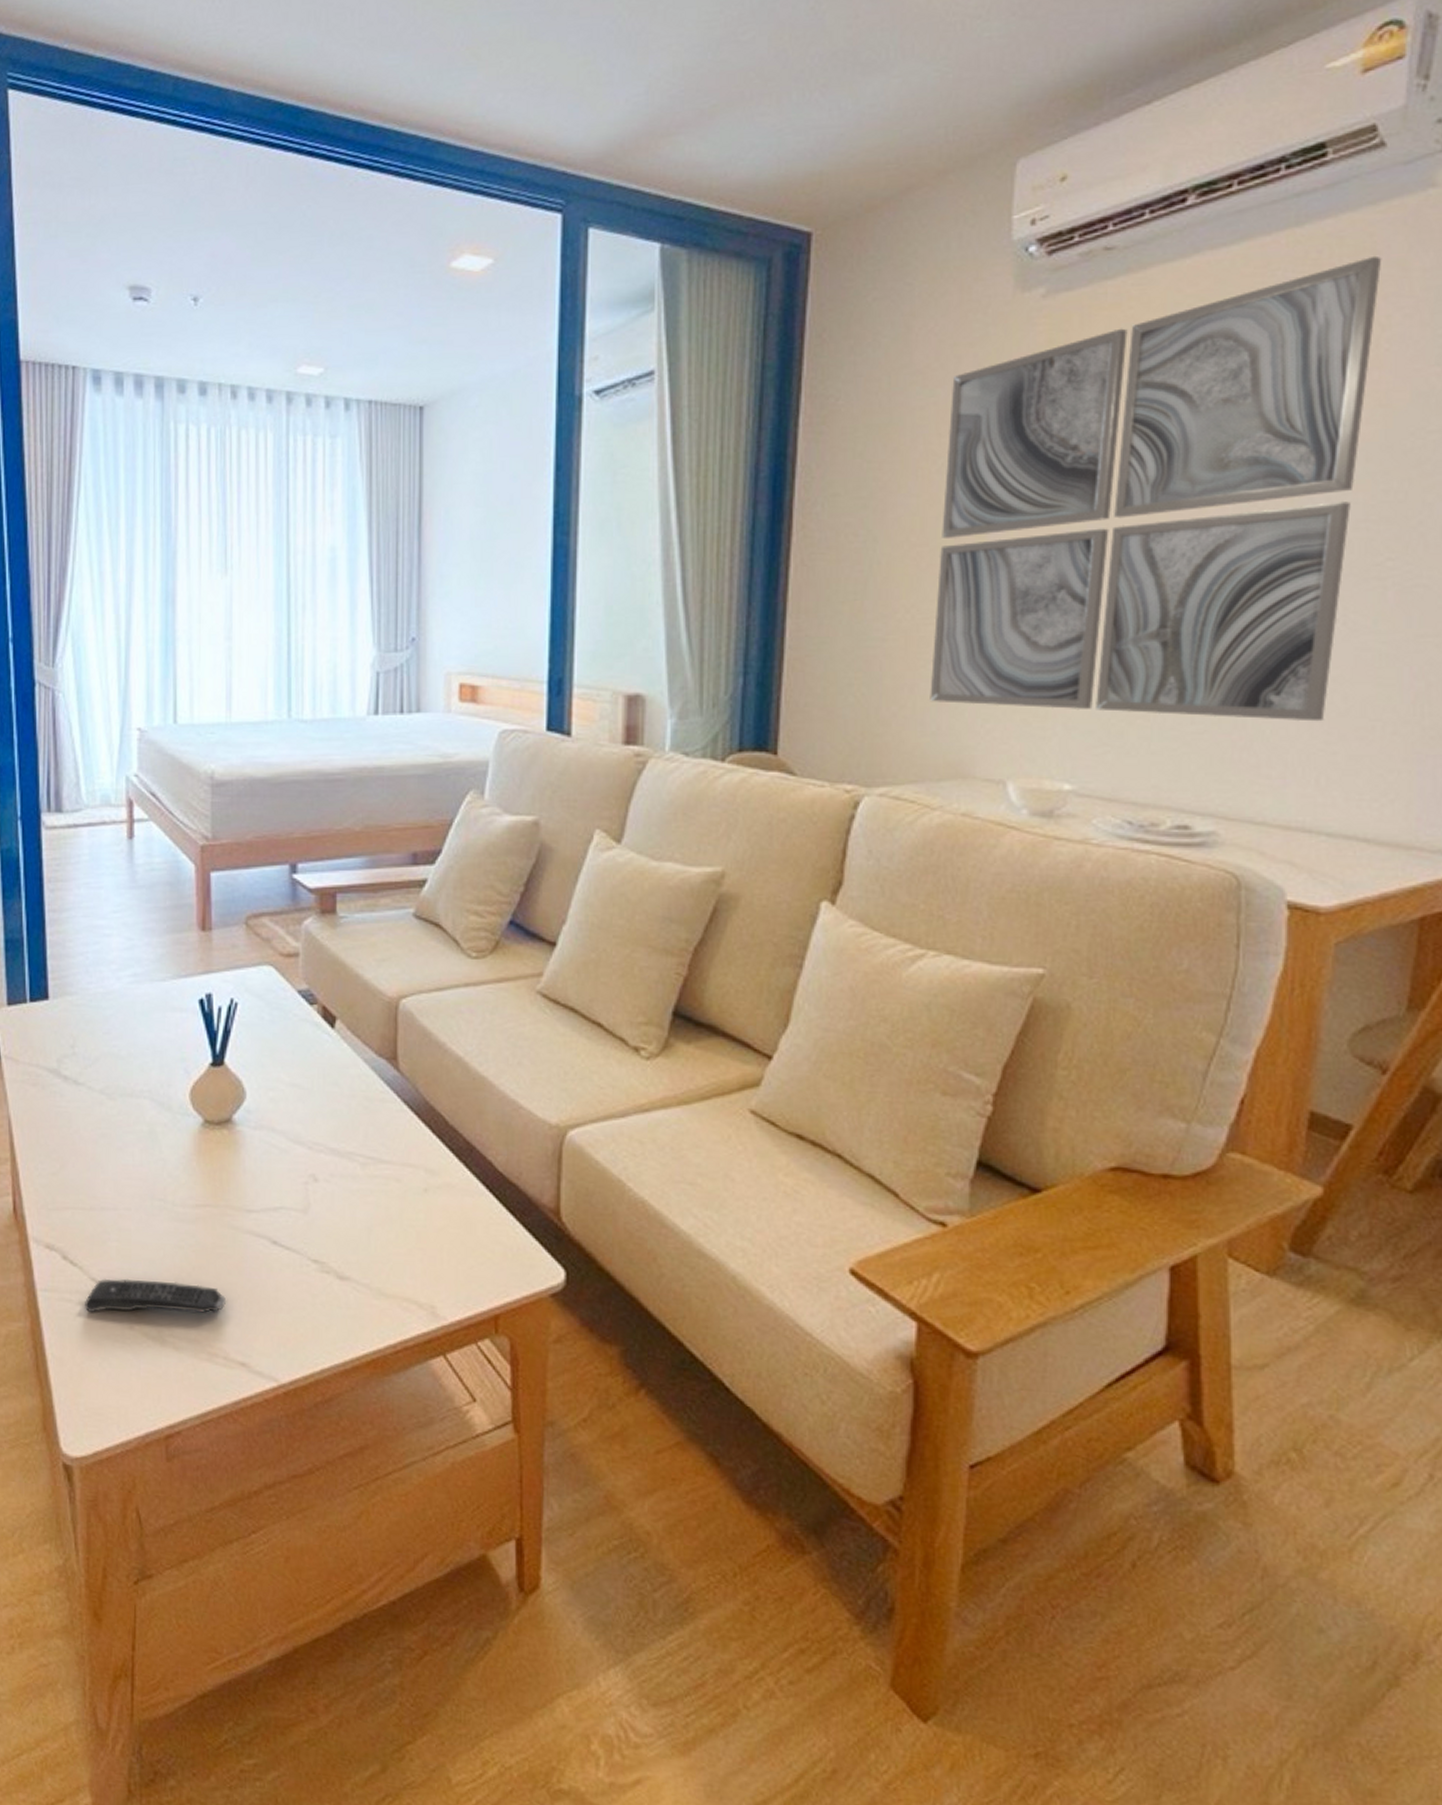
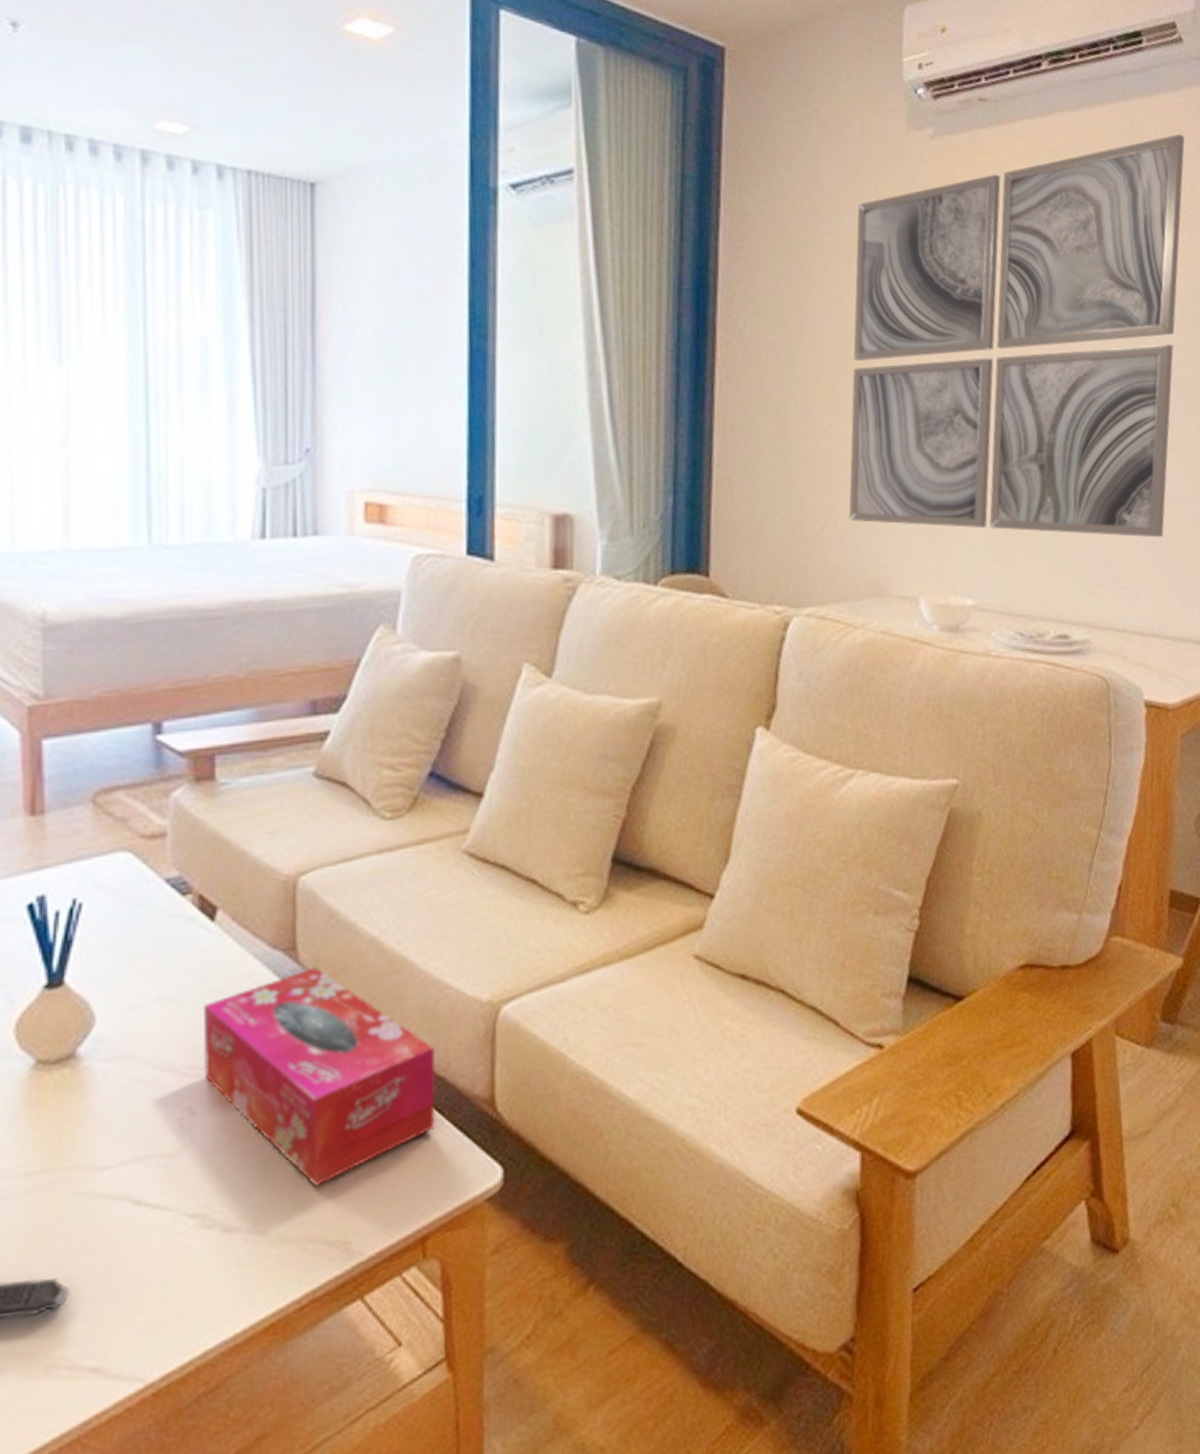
tissue box: none [324,1076,510,1256] -> present [203,967,436,1186]

